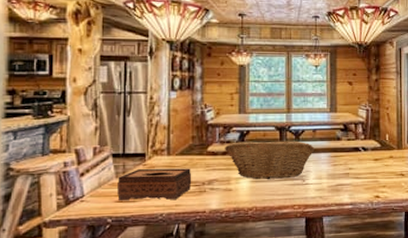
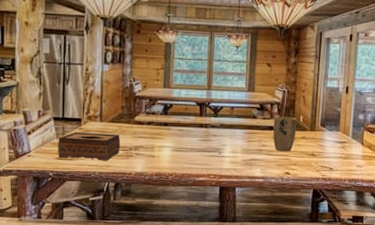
fruit basket: present [225,141,315,179] -> none [150,113,232,150]
plant pot: none [359,136,382,174] -> present [273,116,297,152]

